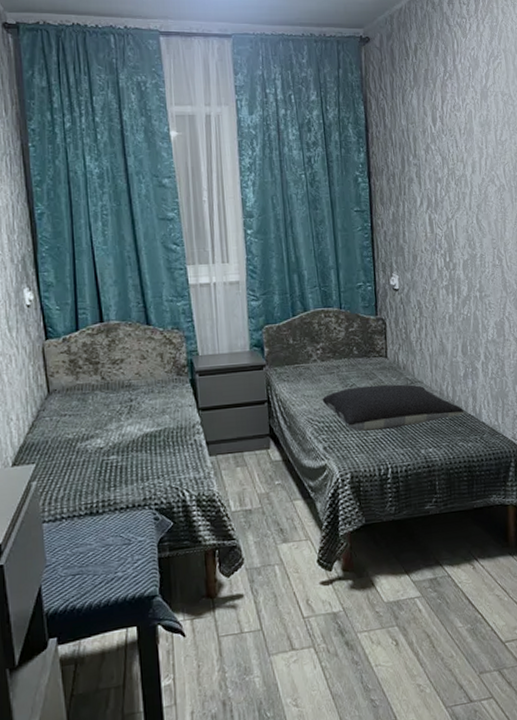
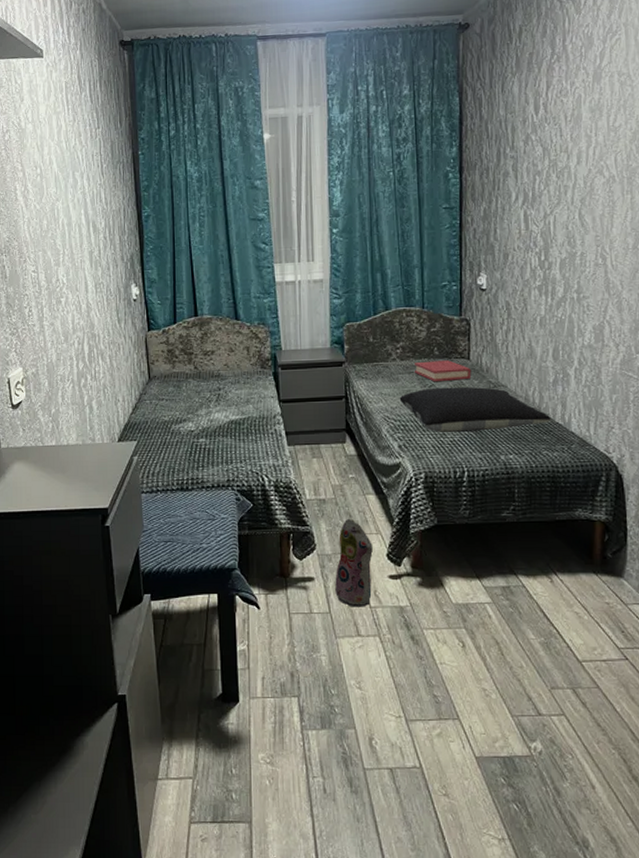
plush toy: none [265,527,304,621] -> present [335,518,373,607]
hardback book: none [335,359,390,382] -> present [414,360,472,382]

